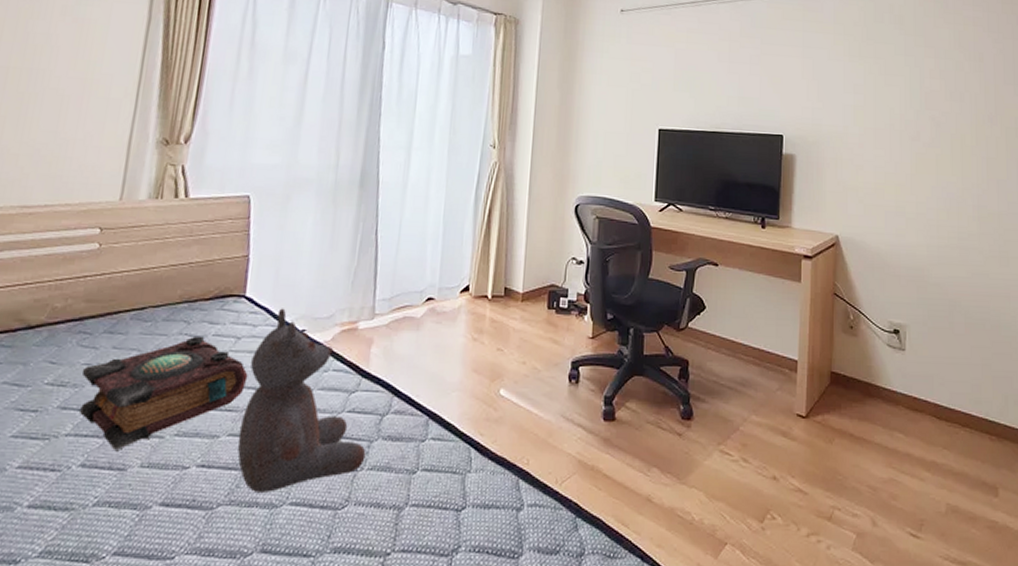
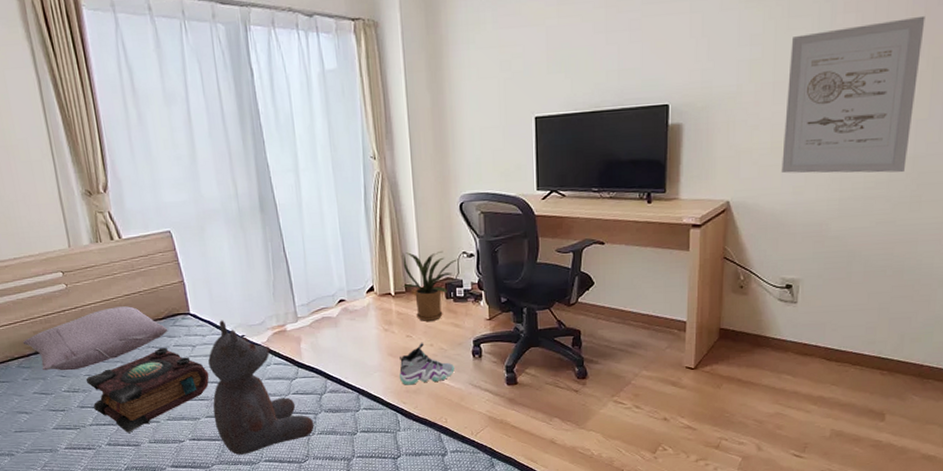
pillow: none [14,278,212,356] -> present [22,306,168,371]
sneaker: none [481,358,547,412] -> present [399,342,455,385]
house plant: none [501,251,567,334] -> present [402,250,459,321]
wall art: none [885,90,996,228] -> present [781,15,926,174]

